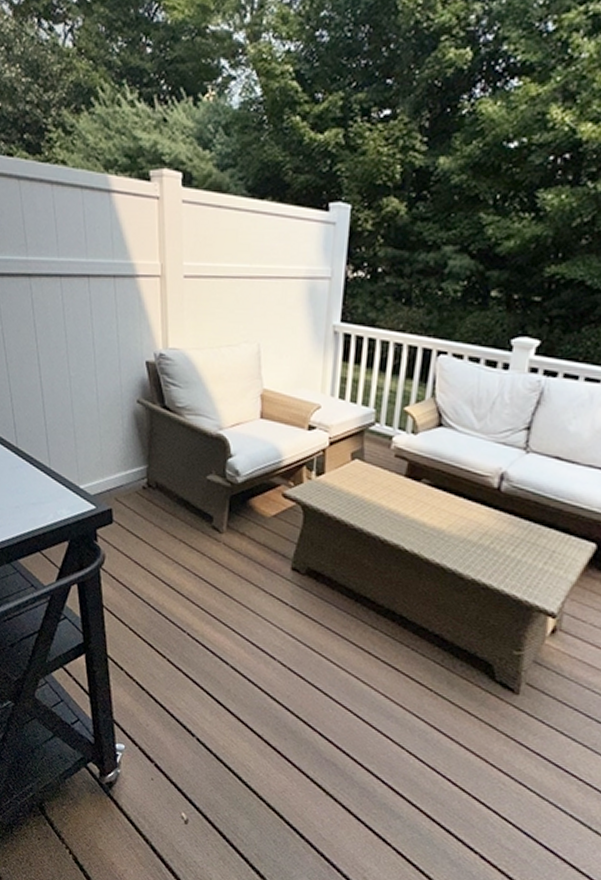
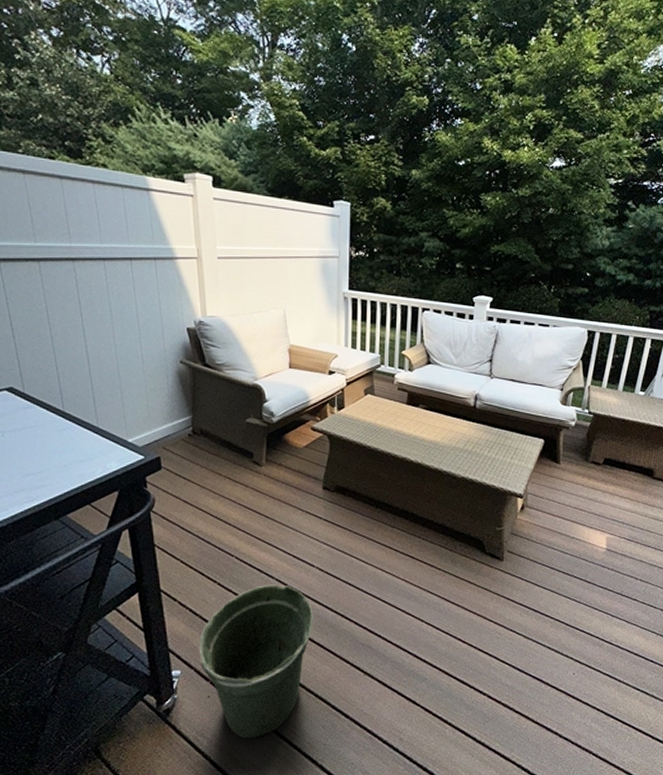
flower pot: none [144,670,271,835] -> present [199,584,313,739]

